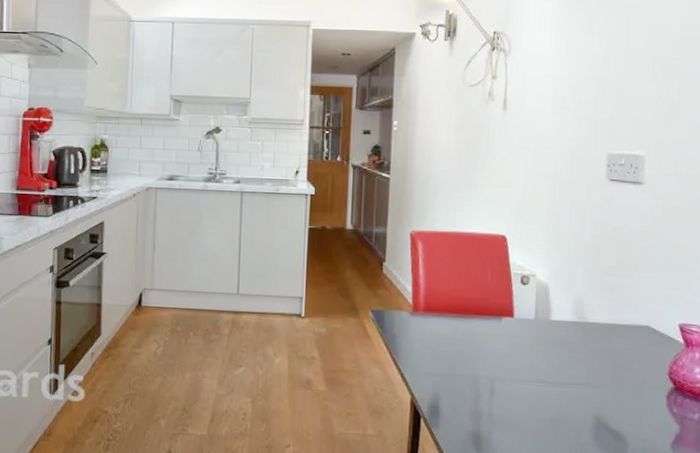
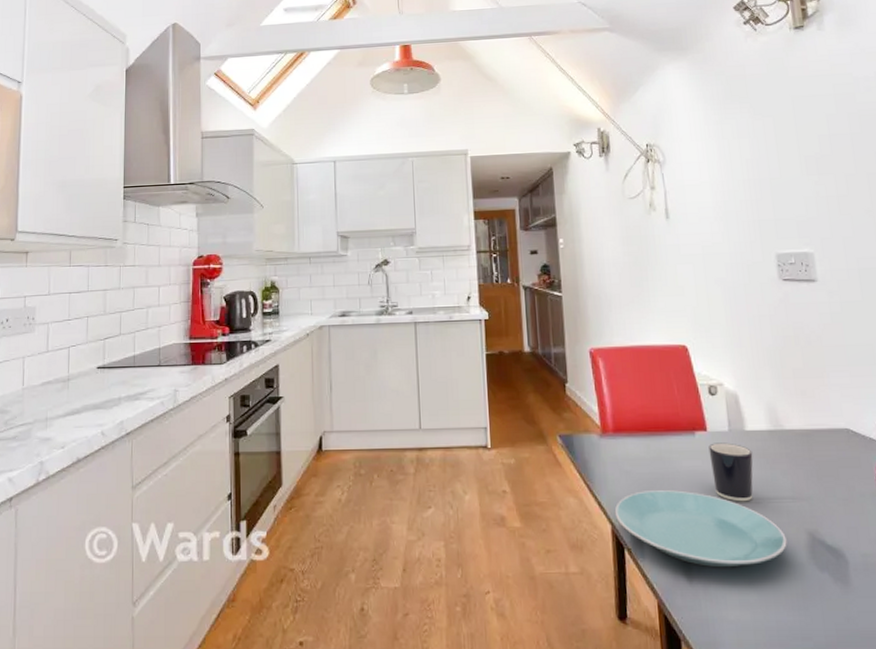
plate: none [415,367,574,442] -> present [614,490,787,568]
mug: none [512,329,554,385] -> present [708,442,754,502]

